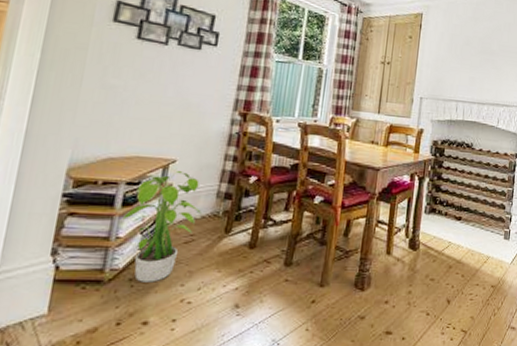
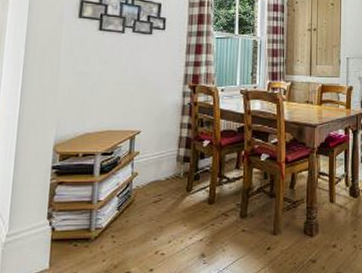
potted plant: present [119,171,203,283] -> none [99,141,167,238]

